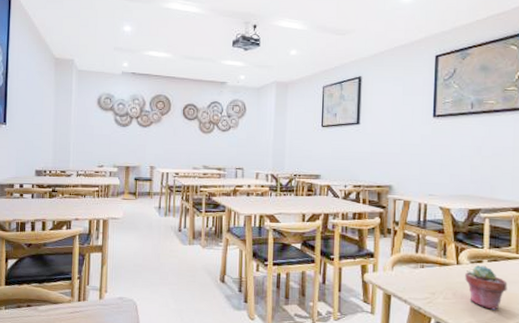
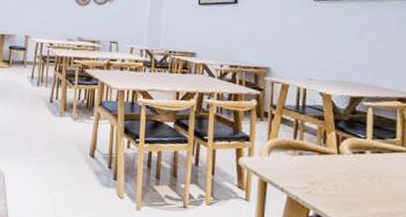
potted succulent: present [465,265,508,310] -> none [346,156,392,206]

